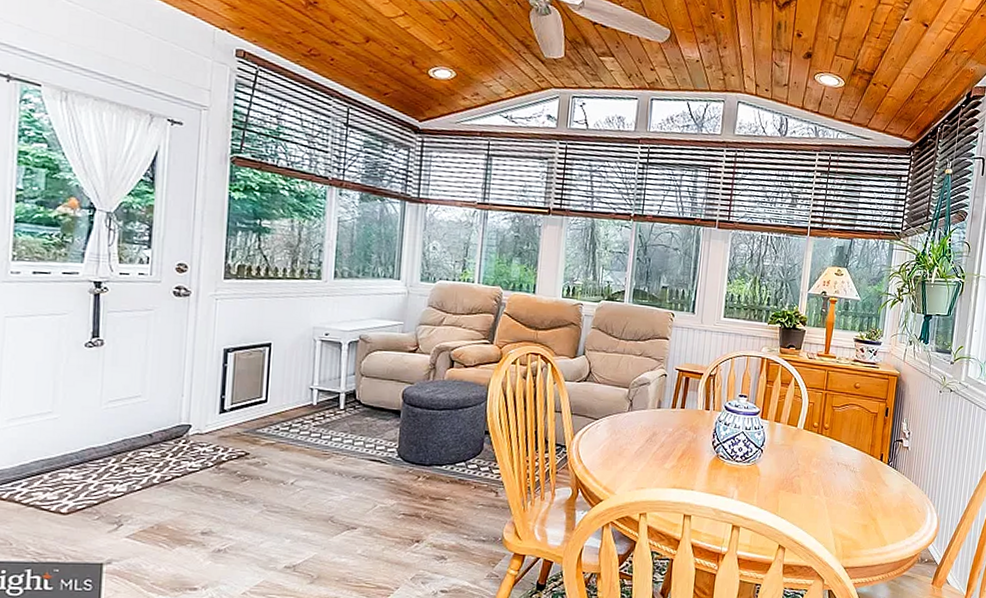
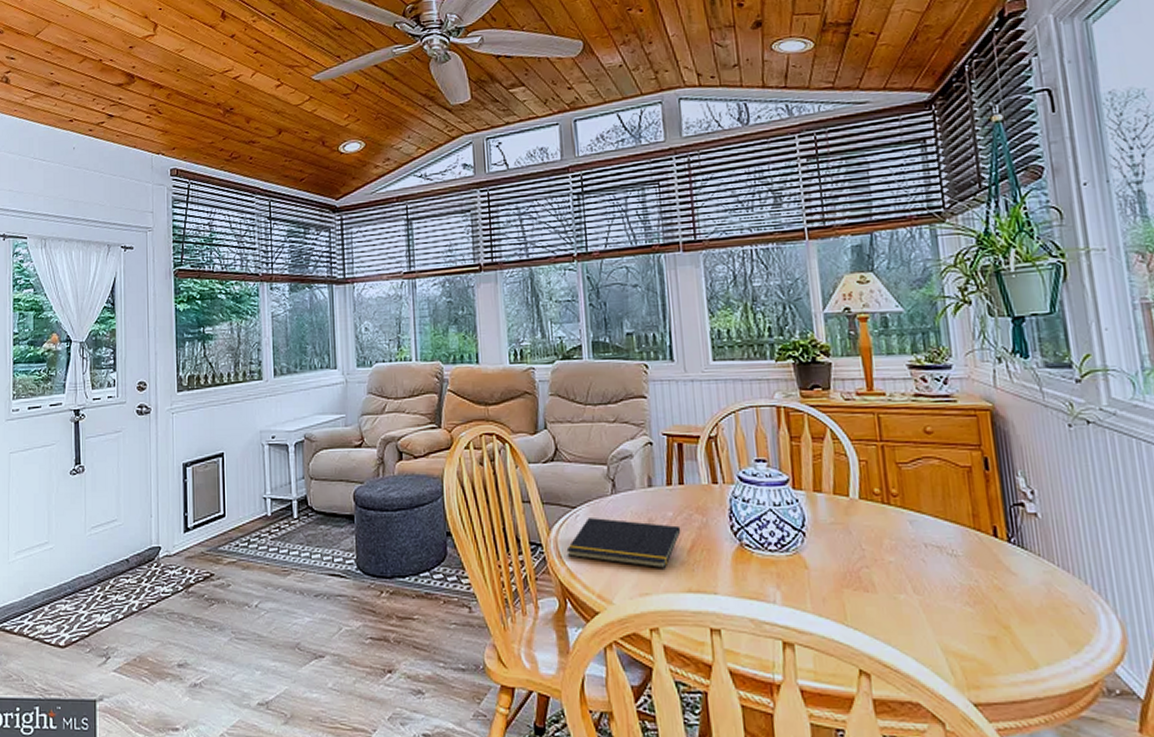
notepad: none [584,428,676,470] -> present [566,518,681,569]

